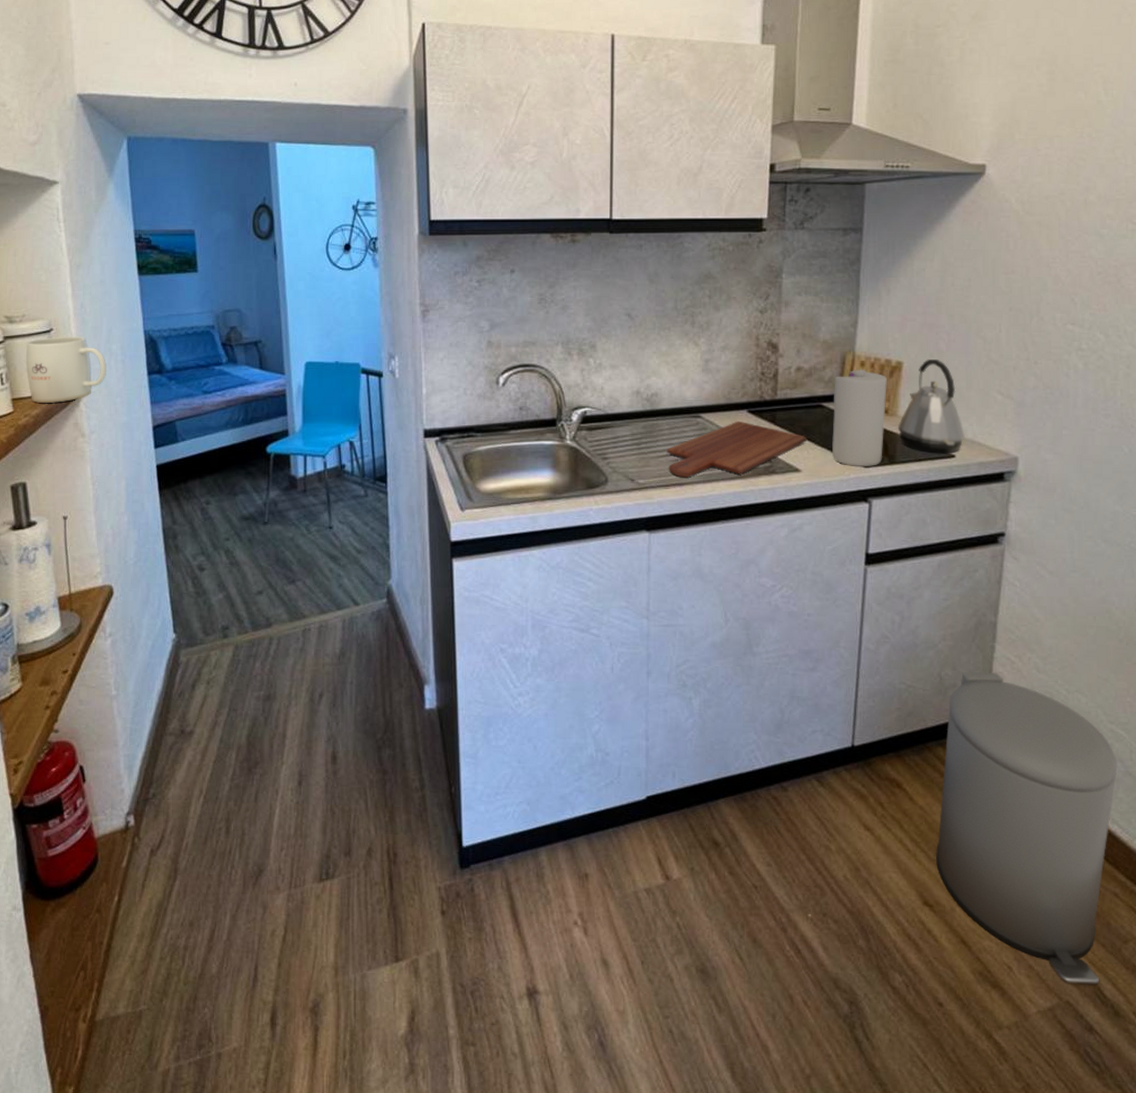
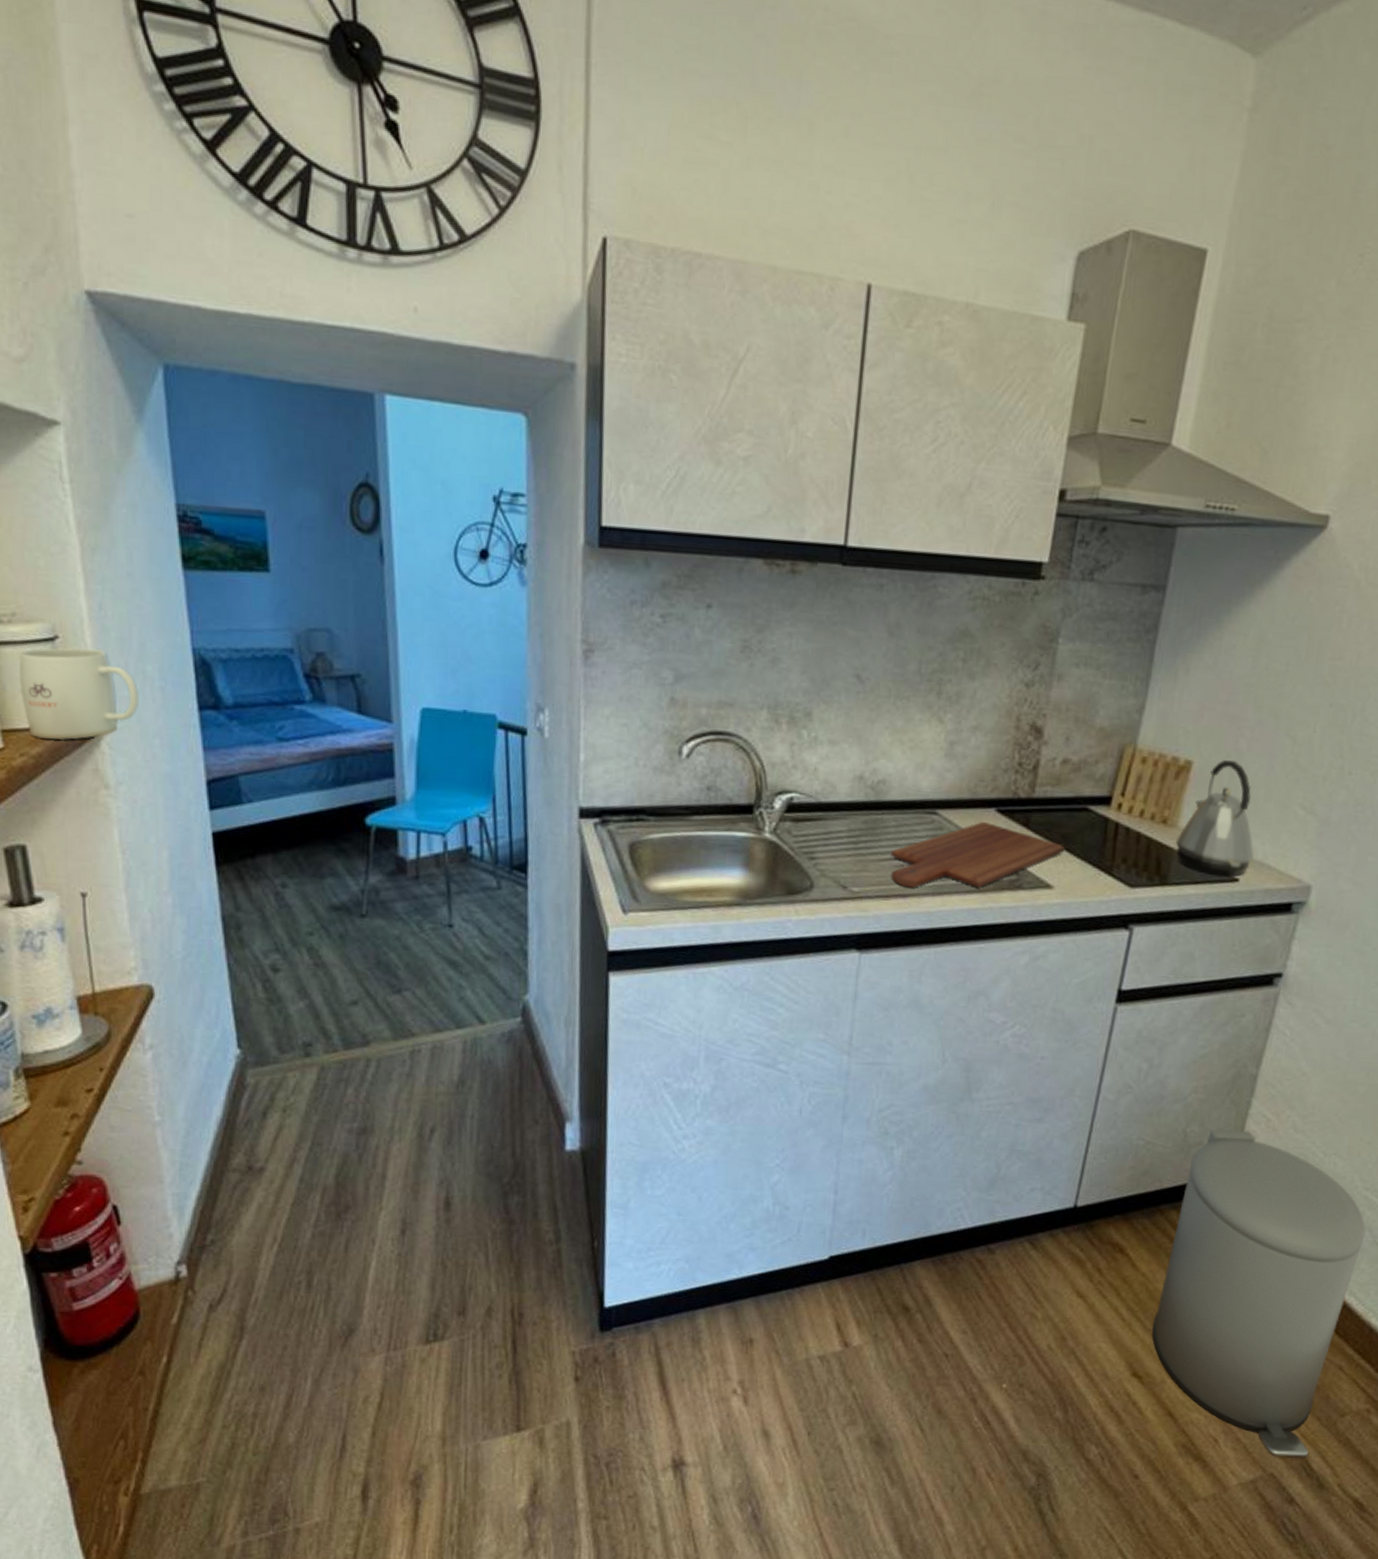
paper towel holder: present [832,369,887,466] -> none [1093,766,1171,887]

